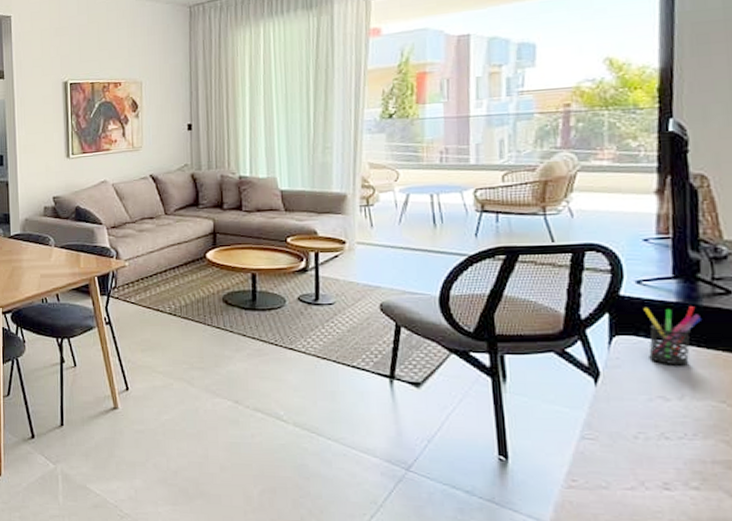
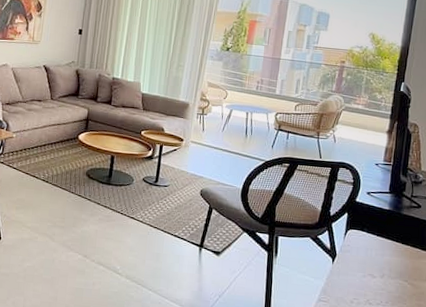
pen holder: present [643,306,703,366] -> none [367,211,402,254]

